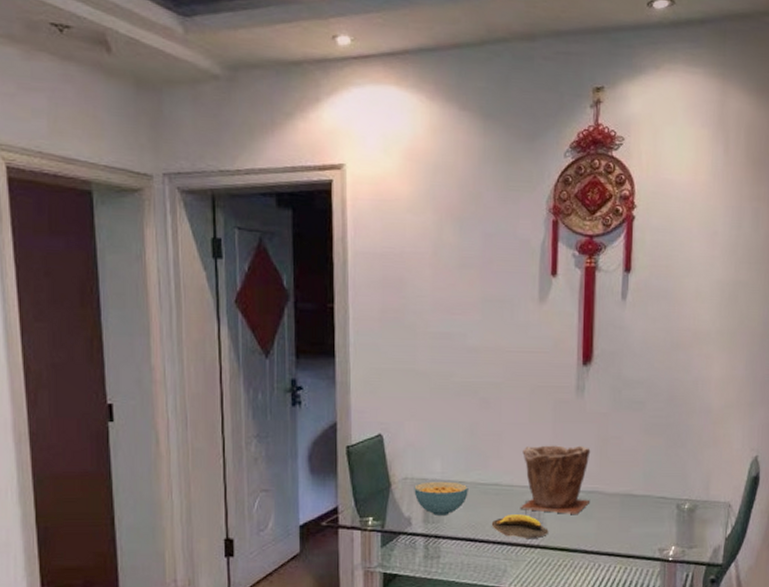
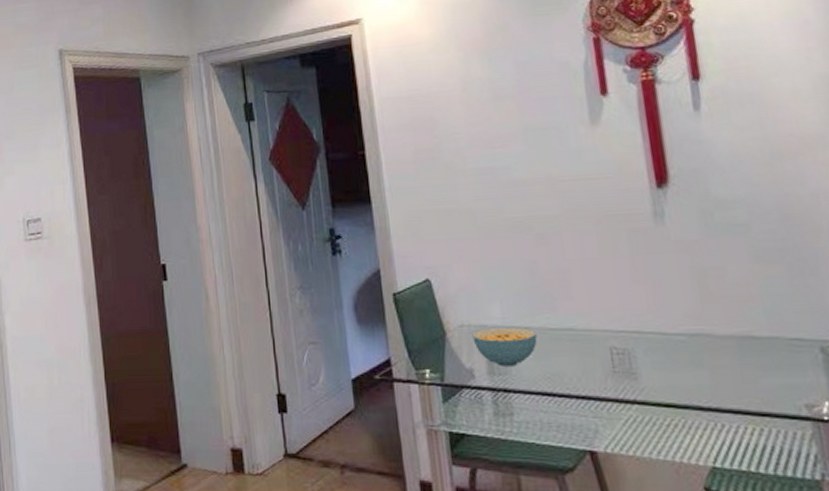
banana: present [491,514,549,539] -> none [570,363,646,393]
plant pot: present [520,445,591,514] -> none [597,280,696,362]

